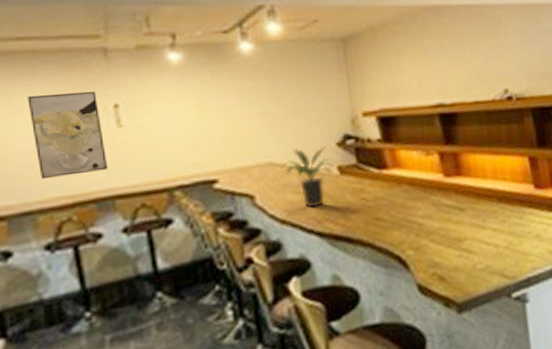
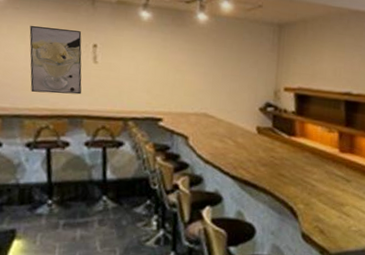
potted plant: present [280,146,336,208] -> none [212,106,256,156]

